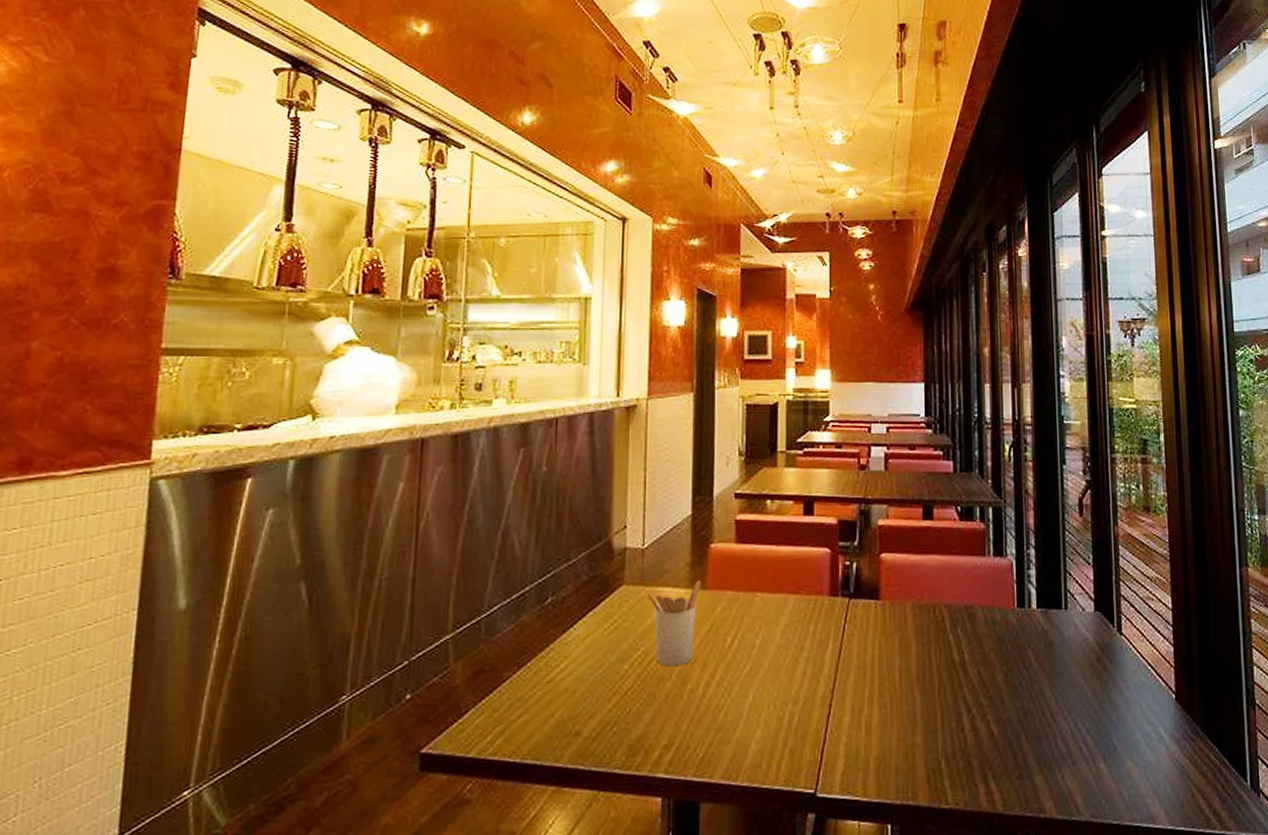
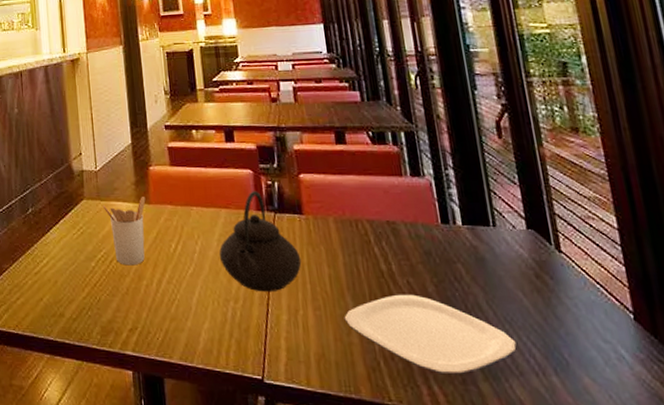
teapot: none [781,573,872,691] -> present [219,191,302,292]
plate: none [910,685,1072,770] -> present [344,294,517,375]

